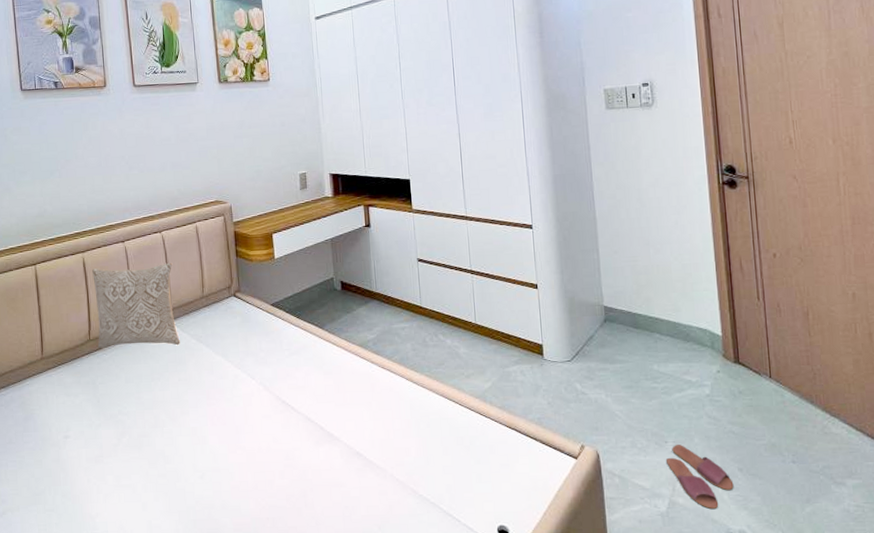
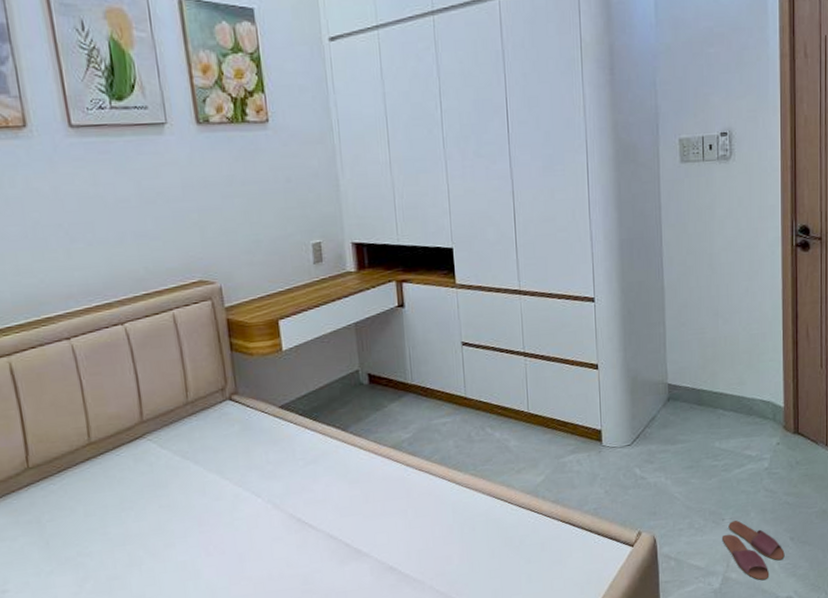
pillow: present [92,262,180,349] -> none [25,362,159,479]

